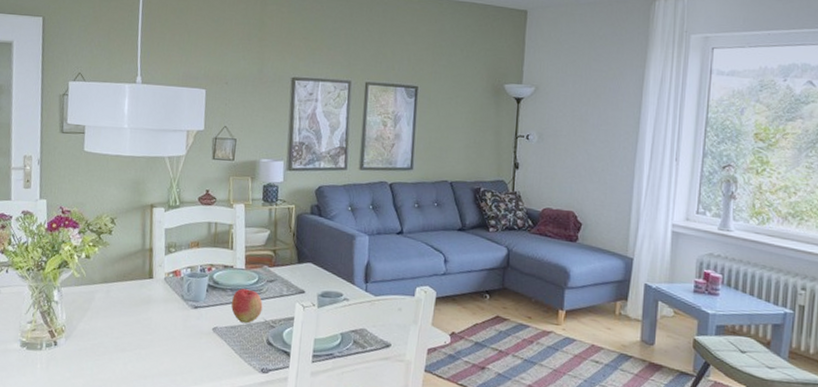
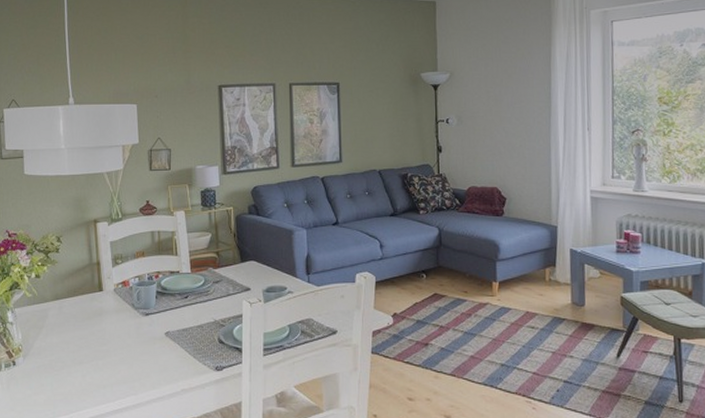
apple: present [231,288,263,324] -> none [180,292,211,325]

